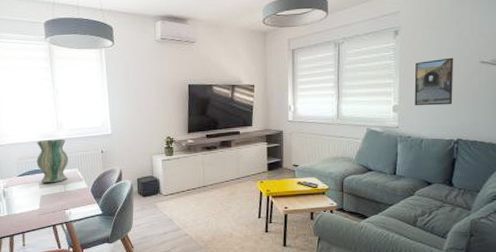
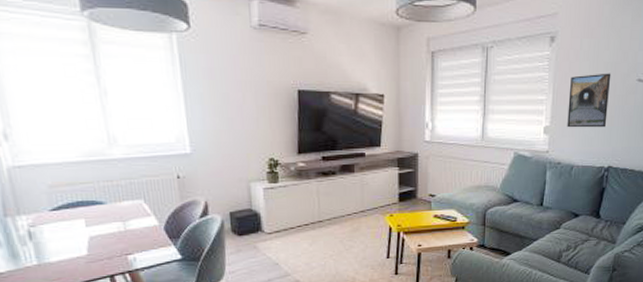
vase: present [36,139,69,183] -> none [76,159,130,220]

